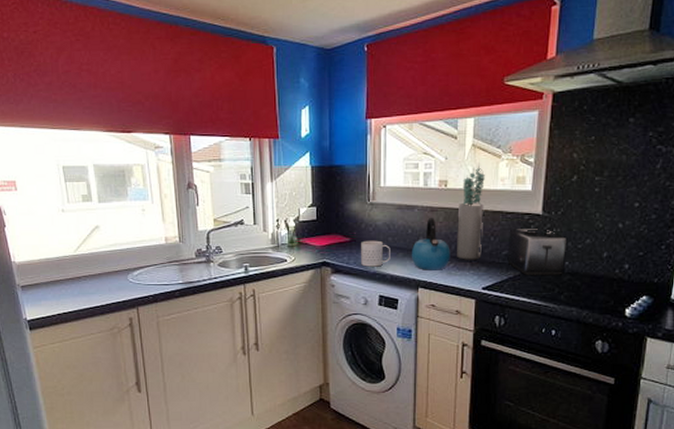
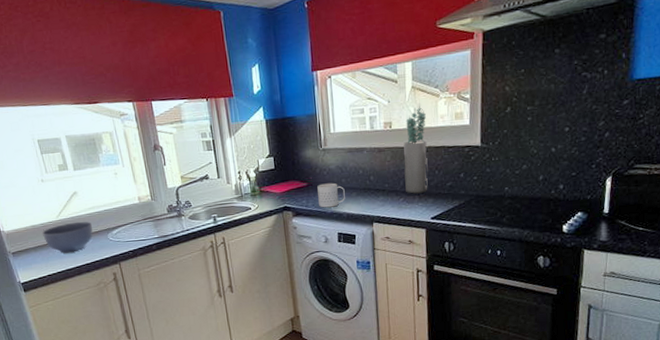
bowl: none [57,258,112,292] -> present [42,221,93,253]
kettle: present [411,218,451,270] -> none [363,158,400,206]
toaster: present [507,229,568,276] -> none [452,159,506,204]

